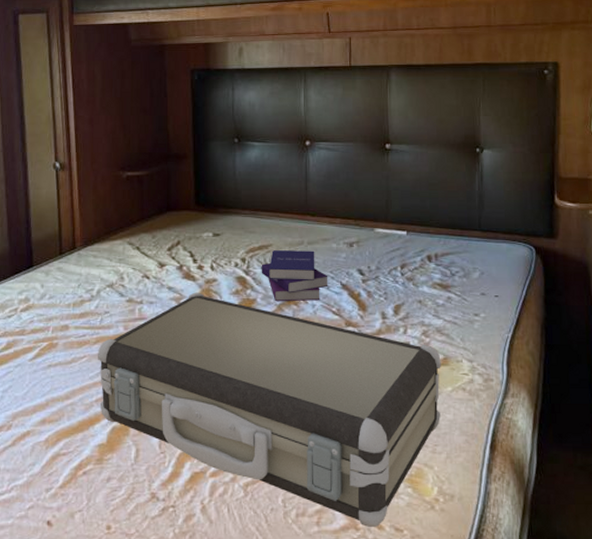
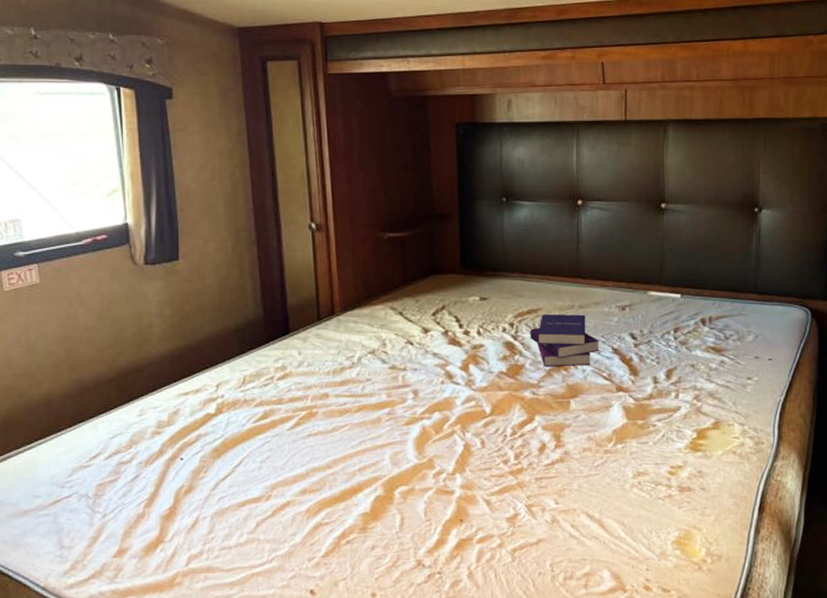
briefcase: present [98,292,441,528] -> none [360,358,712,589]

